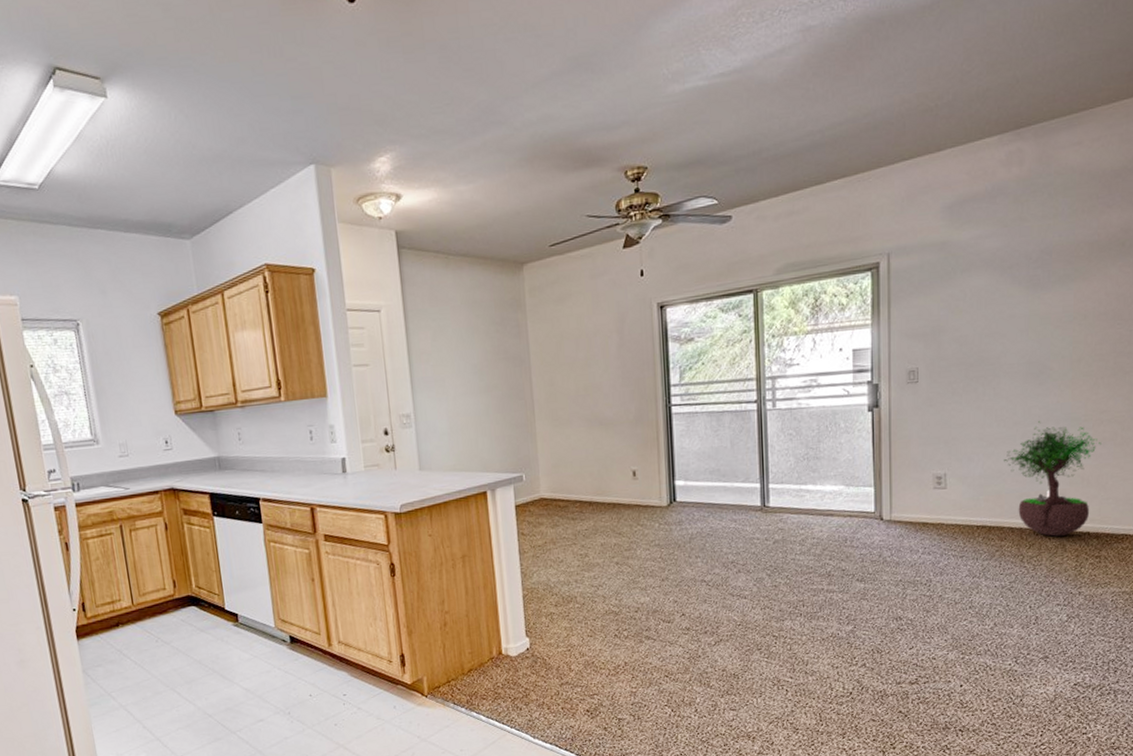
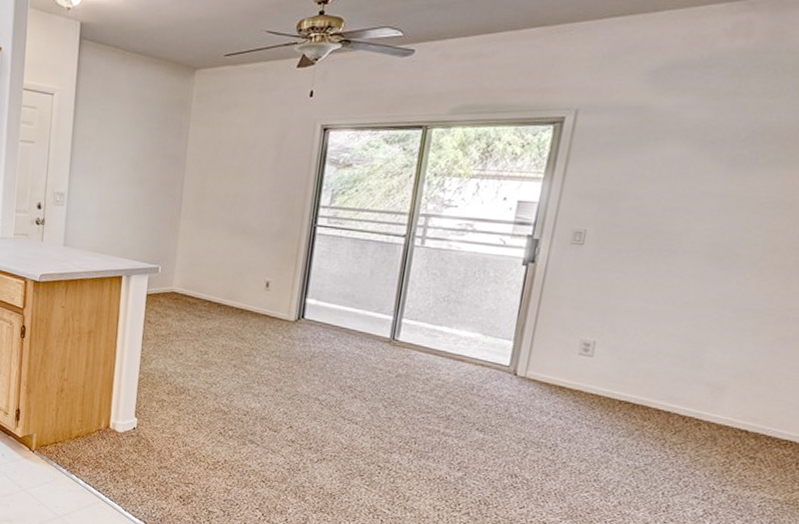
potted tree: present [1004,421,1101,537] -> none [664,306,782,429]

